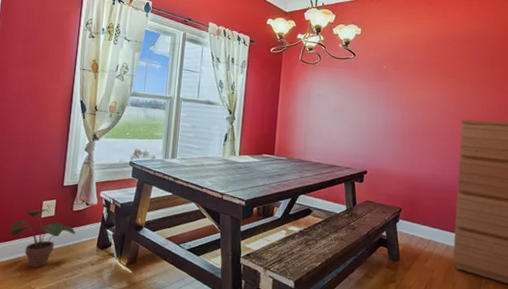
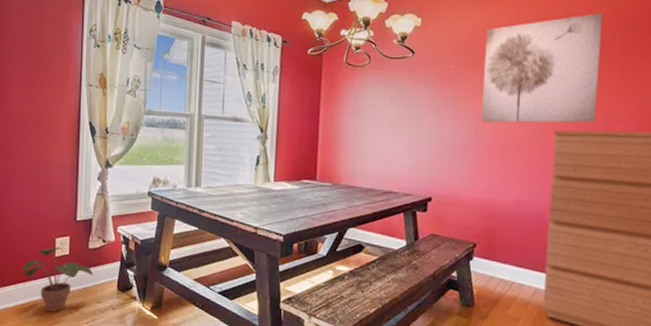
wall art: none [406,32,496,115] -> present [480,13,603,123]

